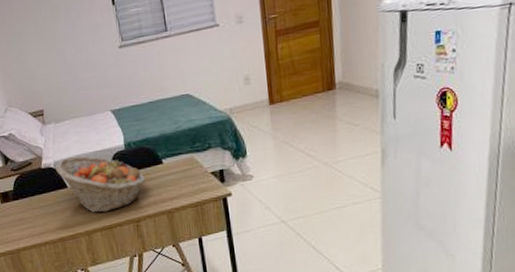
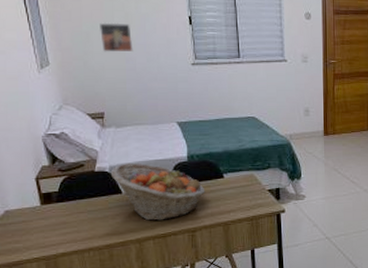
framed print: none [30,16,63,50] -> present [100,22,133,52]

